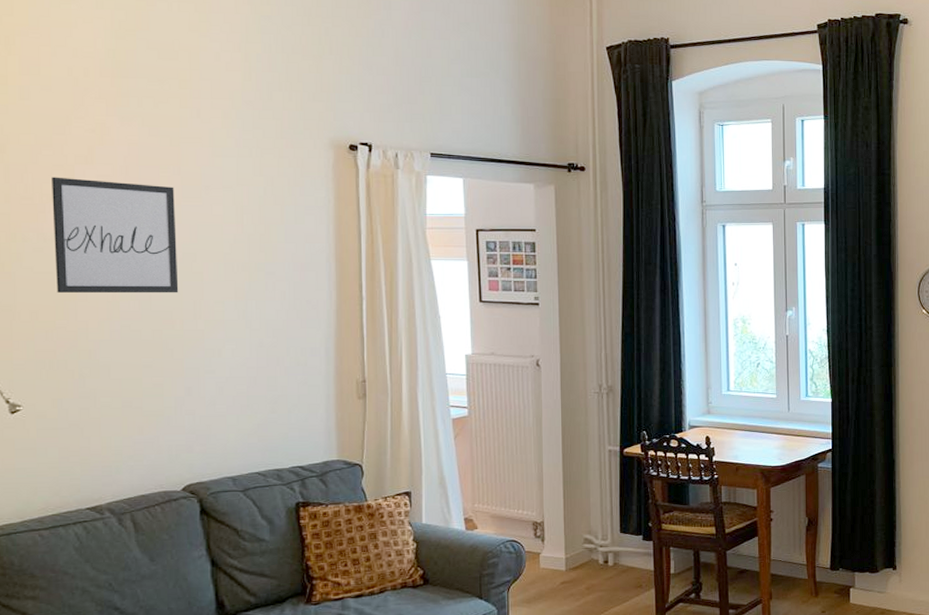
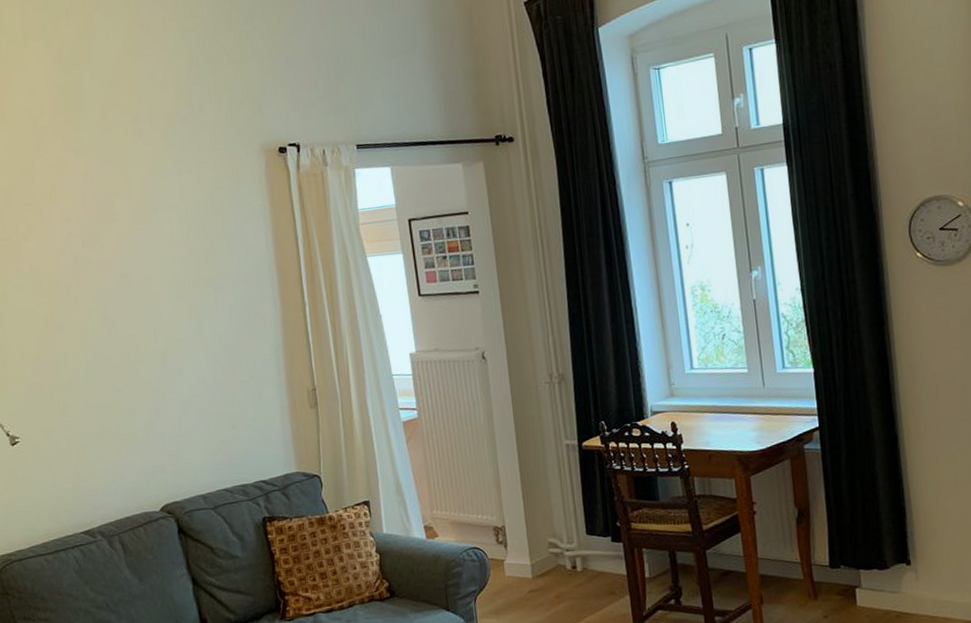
wall art: present [52,177,179,294] -> none [24,212,140,327]

